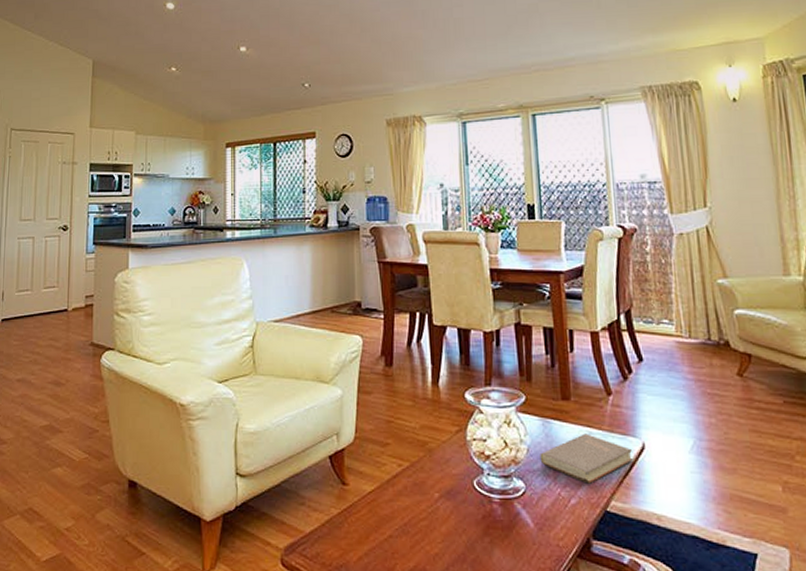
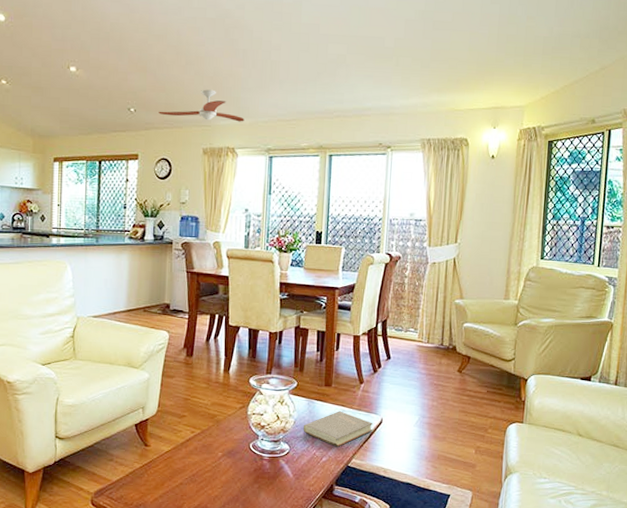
ceiling fan: none [335,55,430,89] -> present [158,89,244,122]

